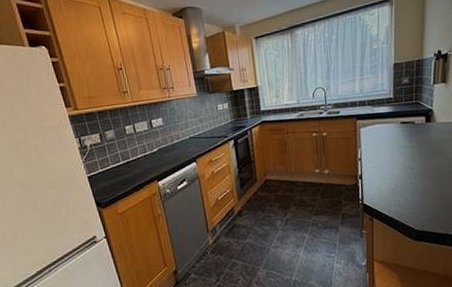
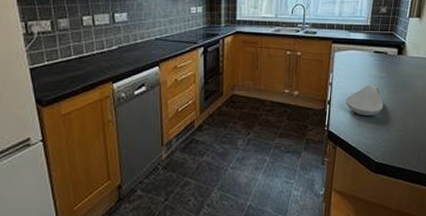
spoon rest: none [377,155,417,187] -> present [346,84,383,117]

